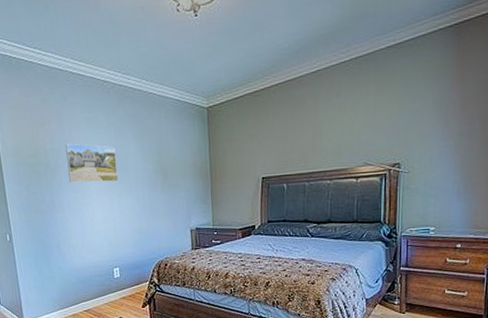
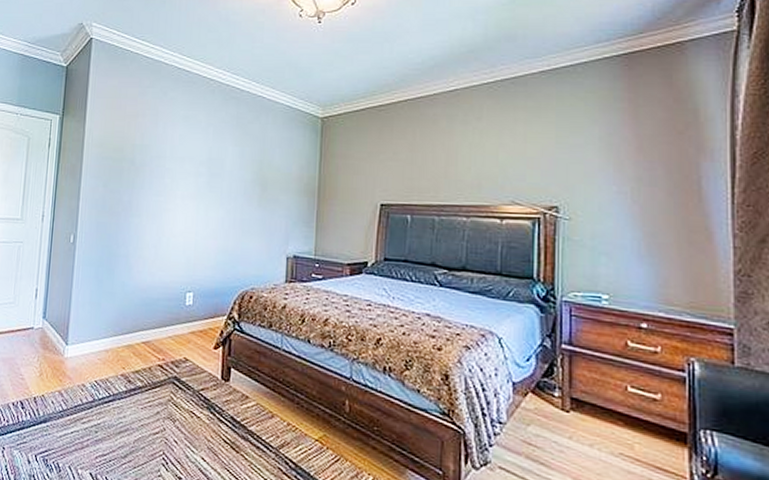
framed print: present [65,143,119,183] -> none [154,140,212,188]

